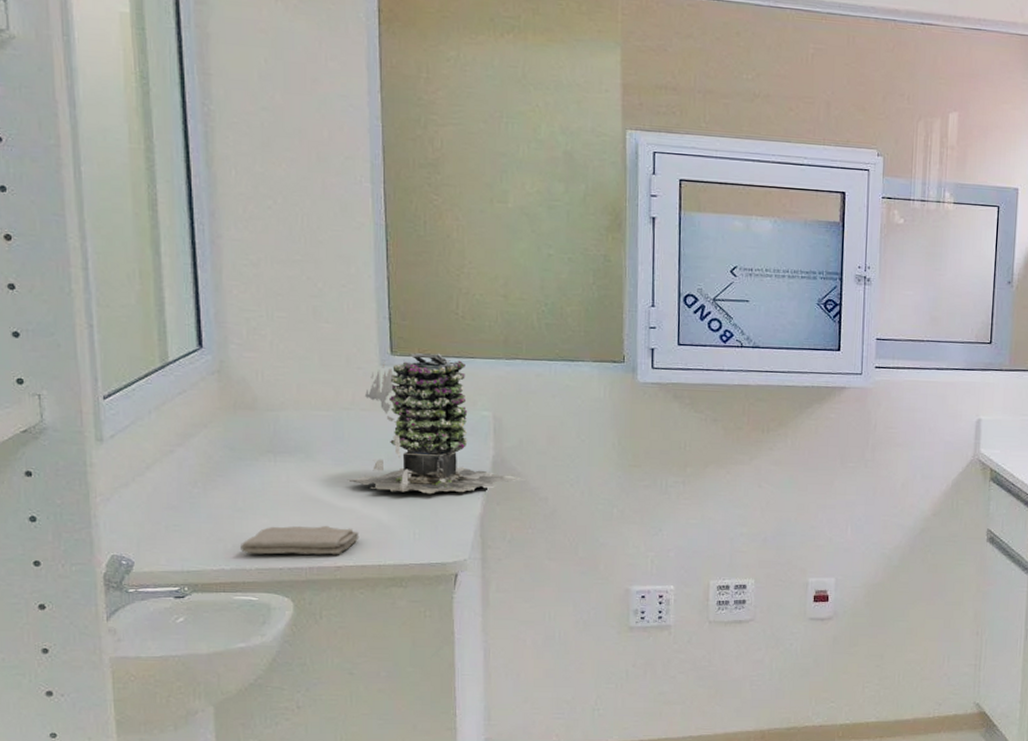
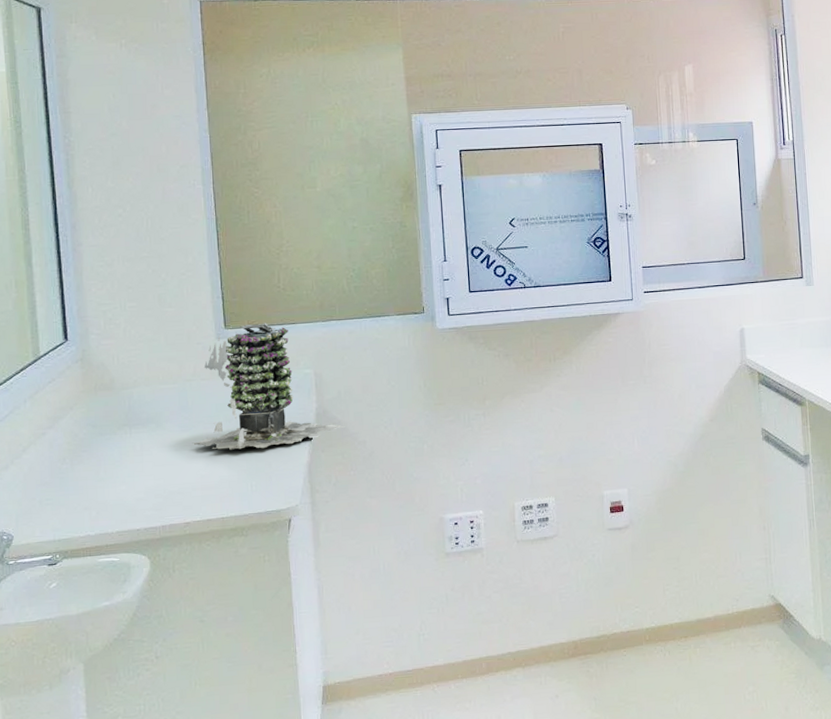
washcloth: present [241,525,359,555] -> none [103,486,205,519]

